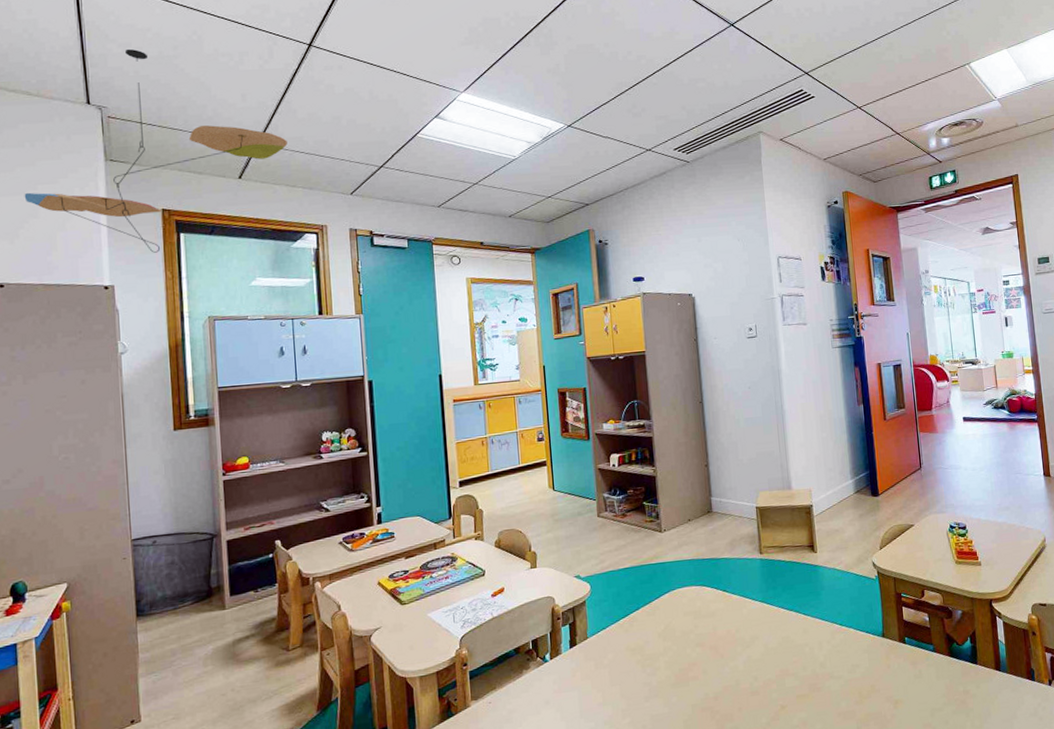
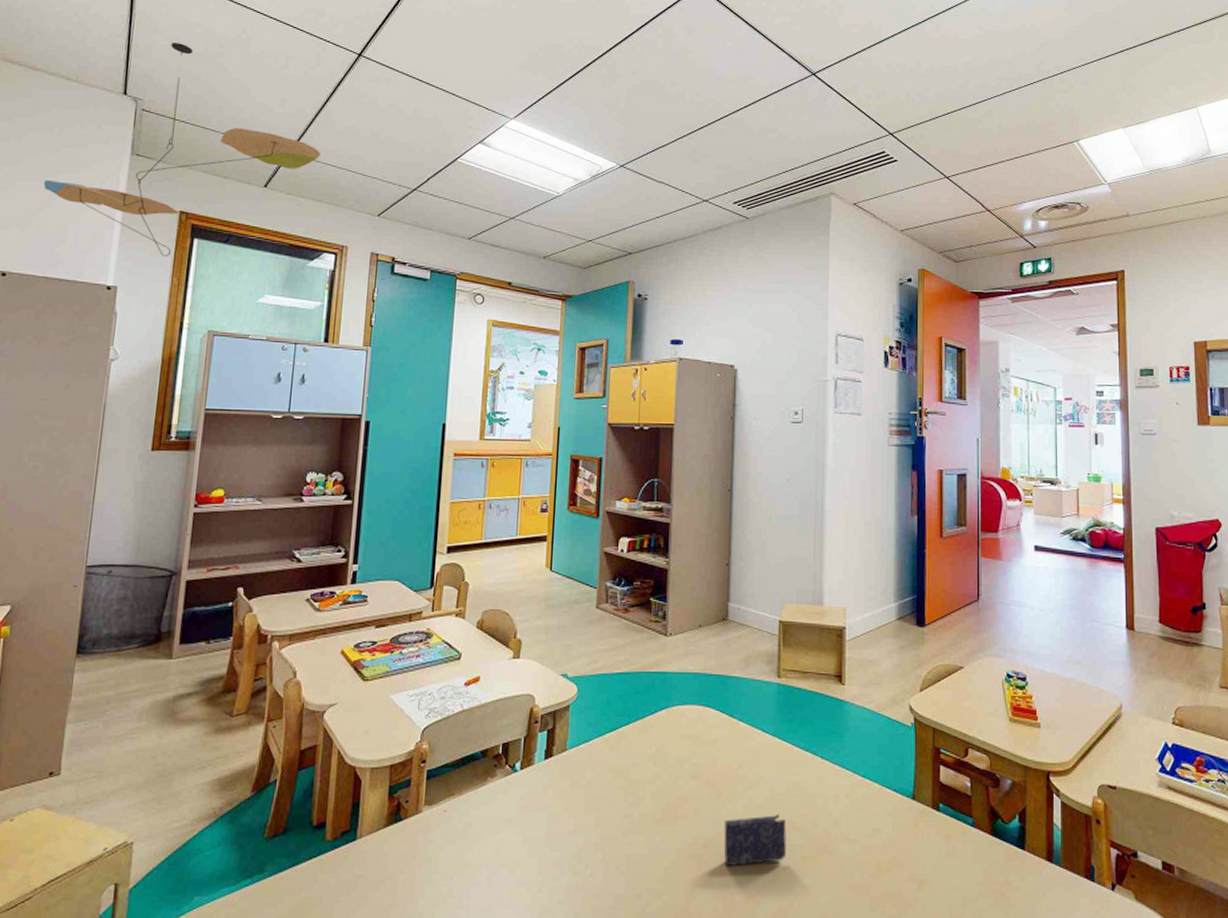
crayon box: none [729,664,783,713] -> present [724,813,786,867]

